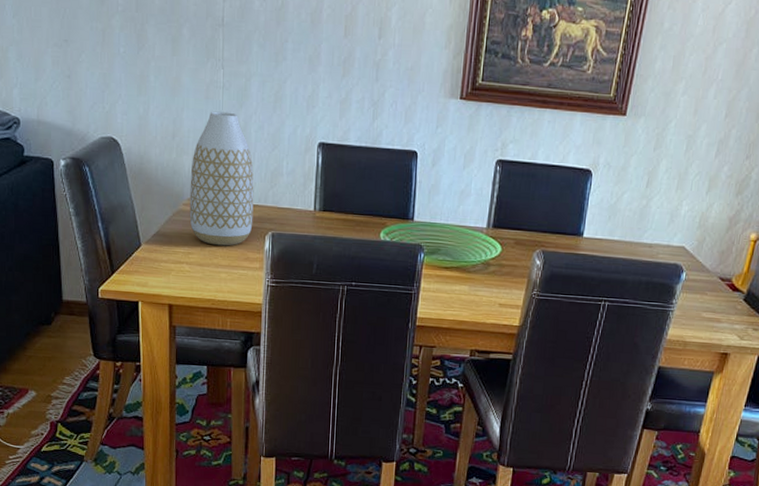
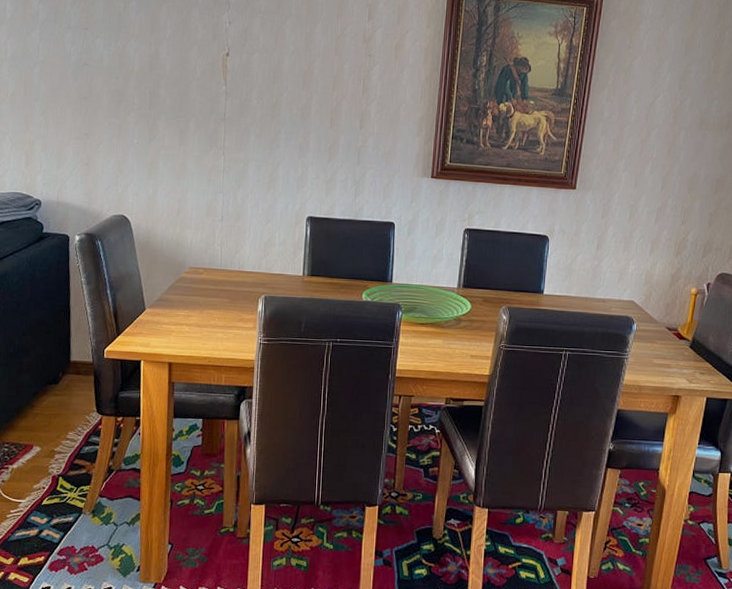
vase: present [189,111,254,246] -> none [190,191,249,309]

